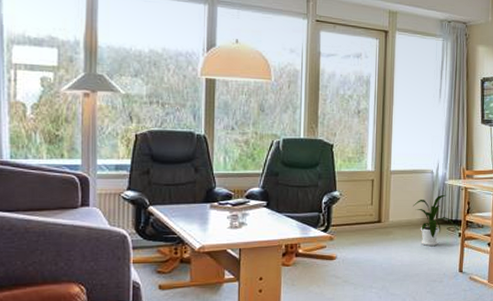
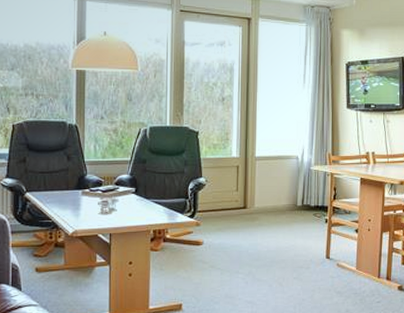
house plant: present [413,194,456,246] -> none [278,180,322,232]

